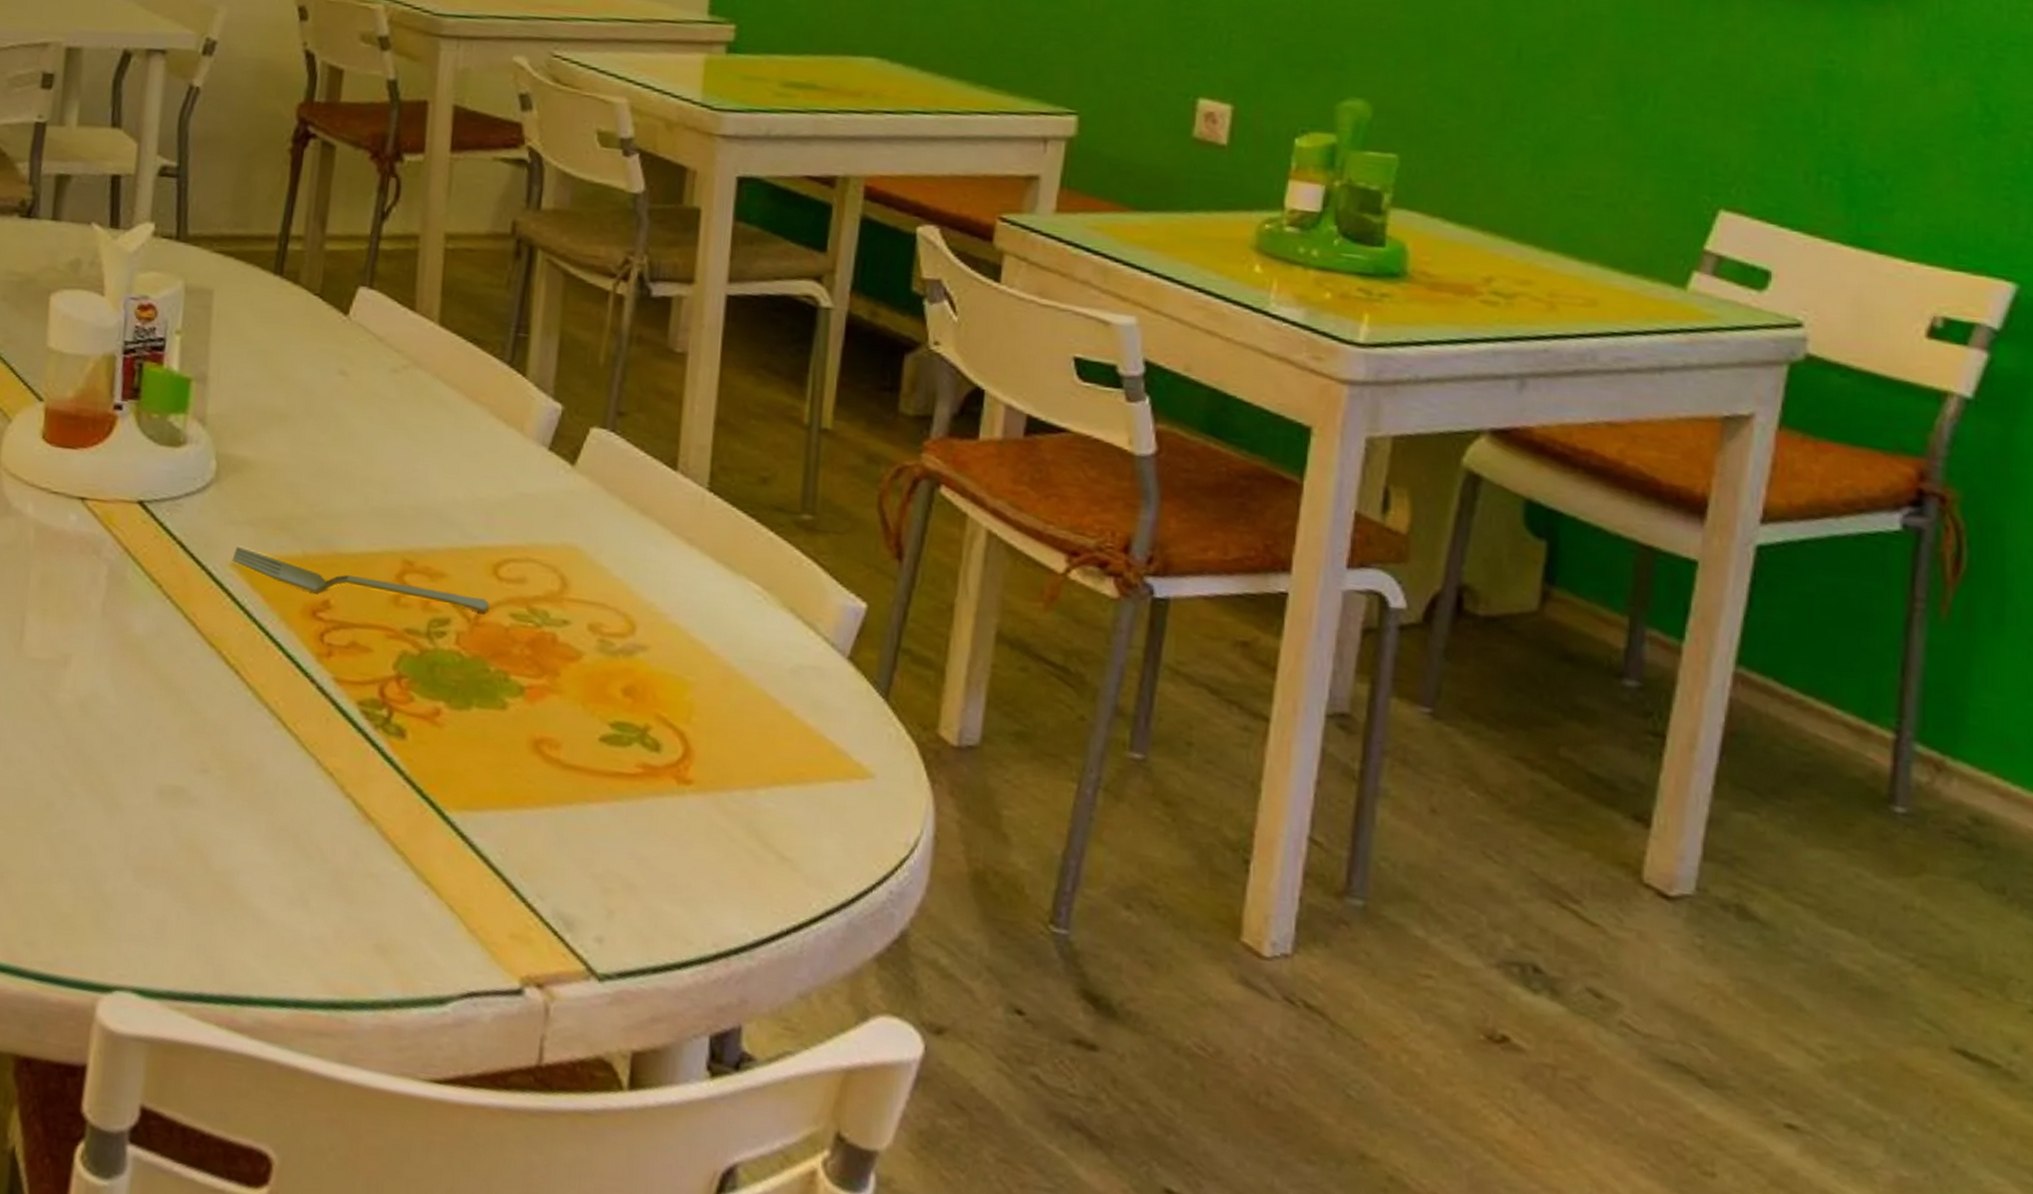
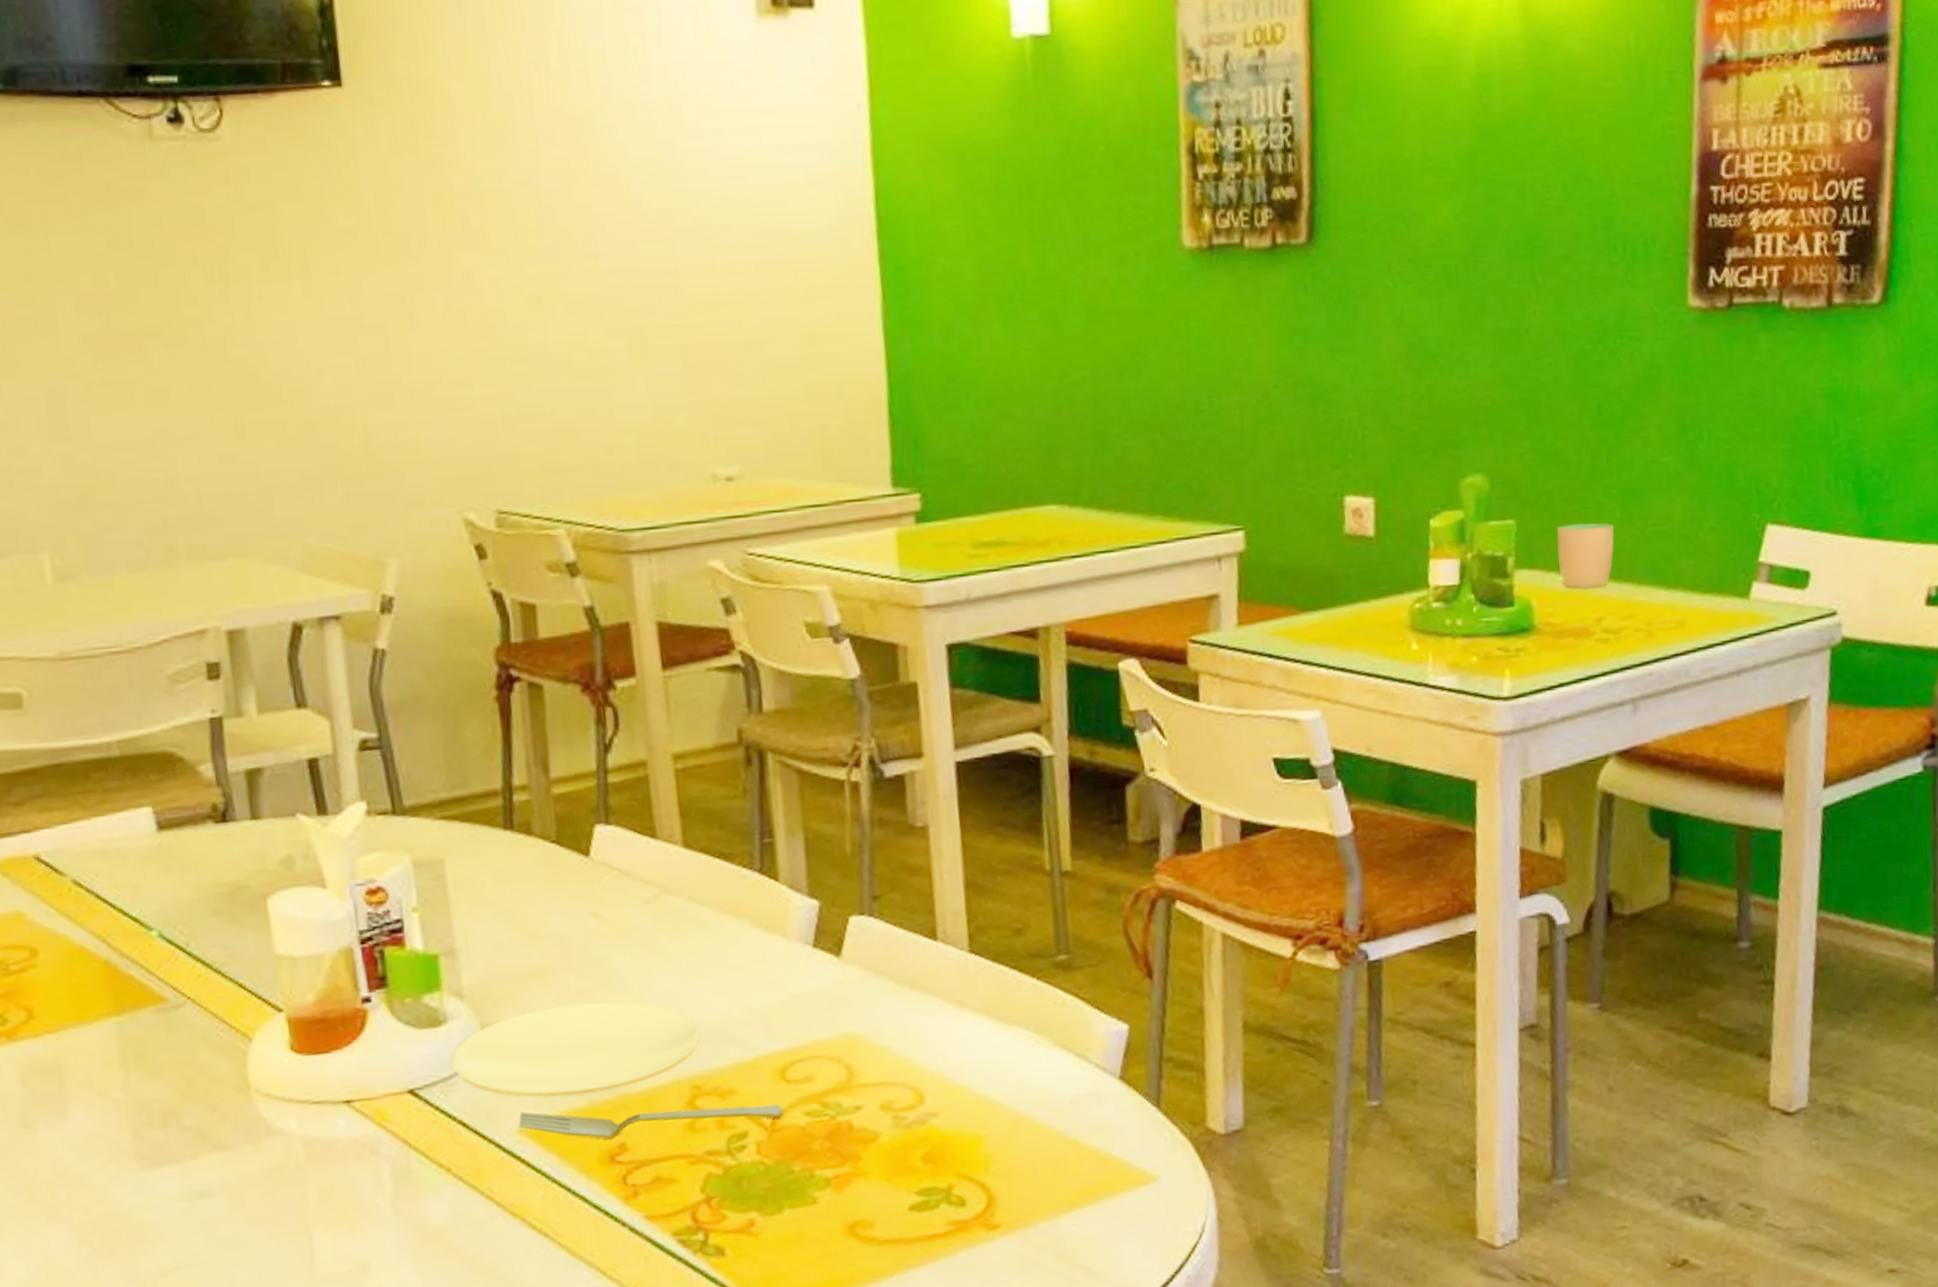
plate: none [183,451,422,545] -> present [451,1002,700,1097]
cup: none [1446,169,1521,247] -> present [1556,522,1615,591]

